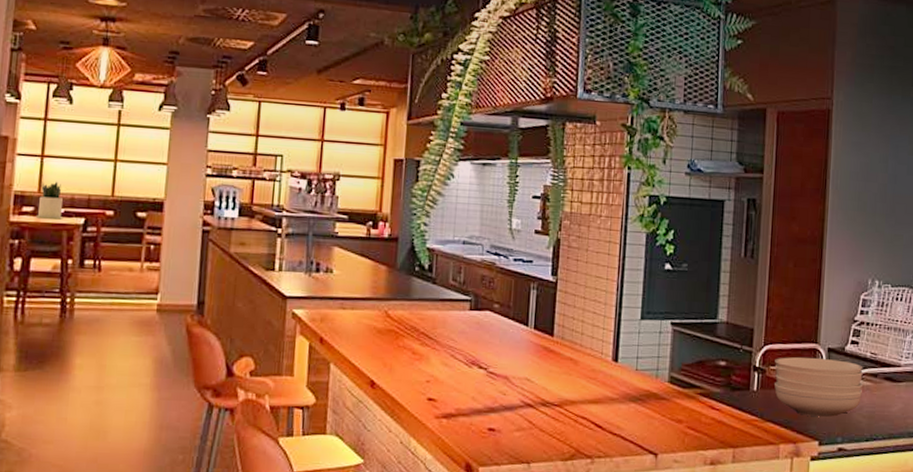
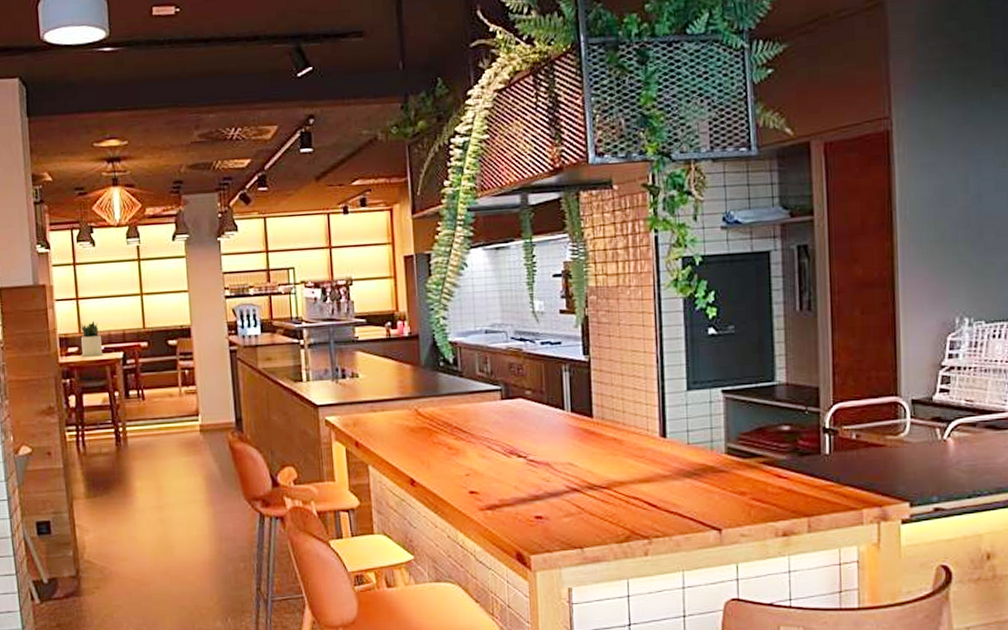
bowl: present [773,357,864,418] -> none [848,411,960,477]

